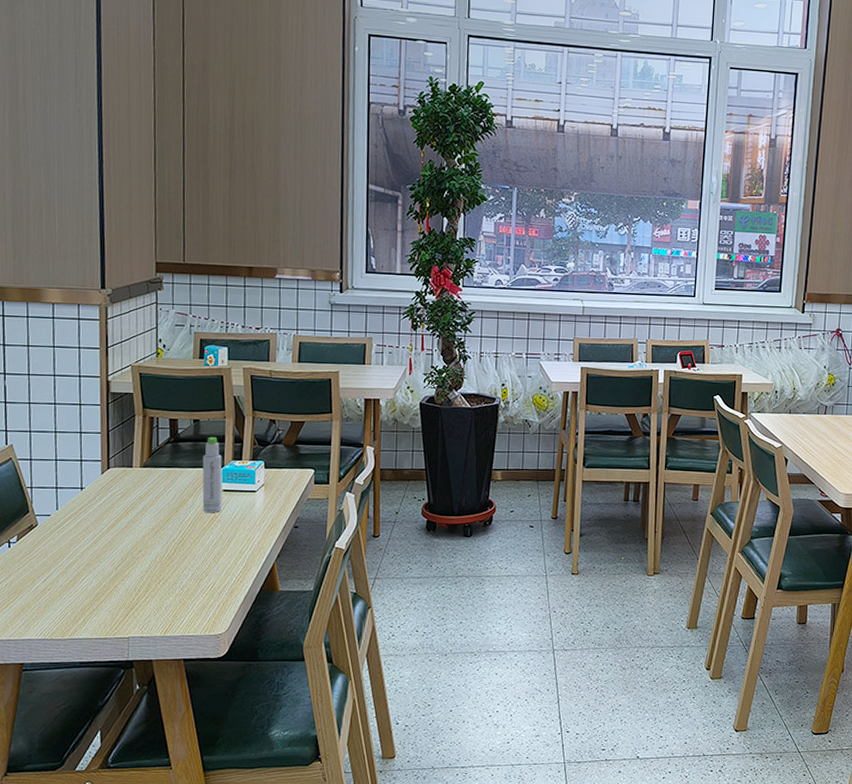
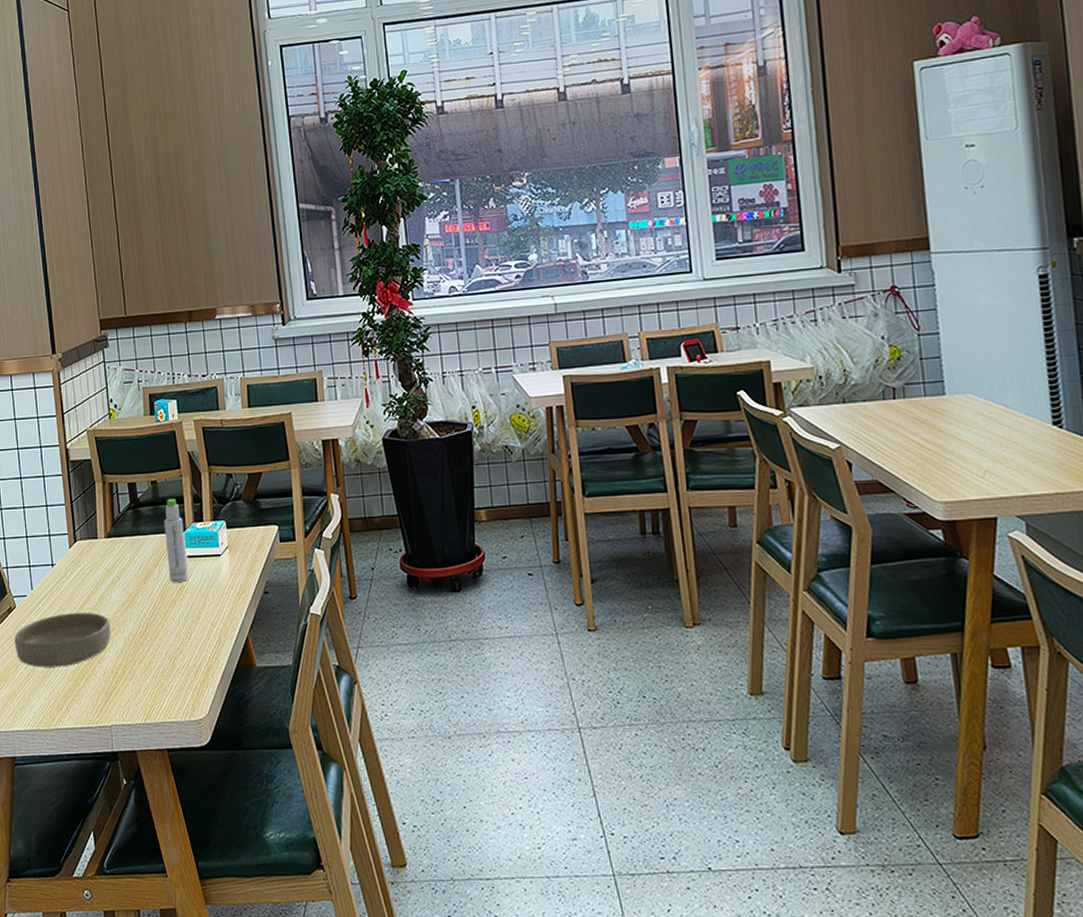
bowl: none [33,534,138,583] -> present [14,613,111,667]

